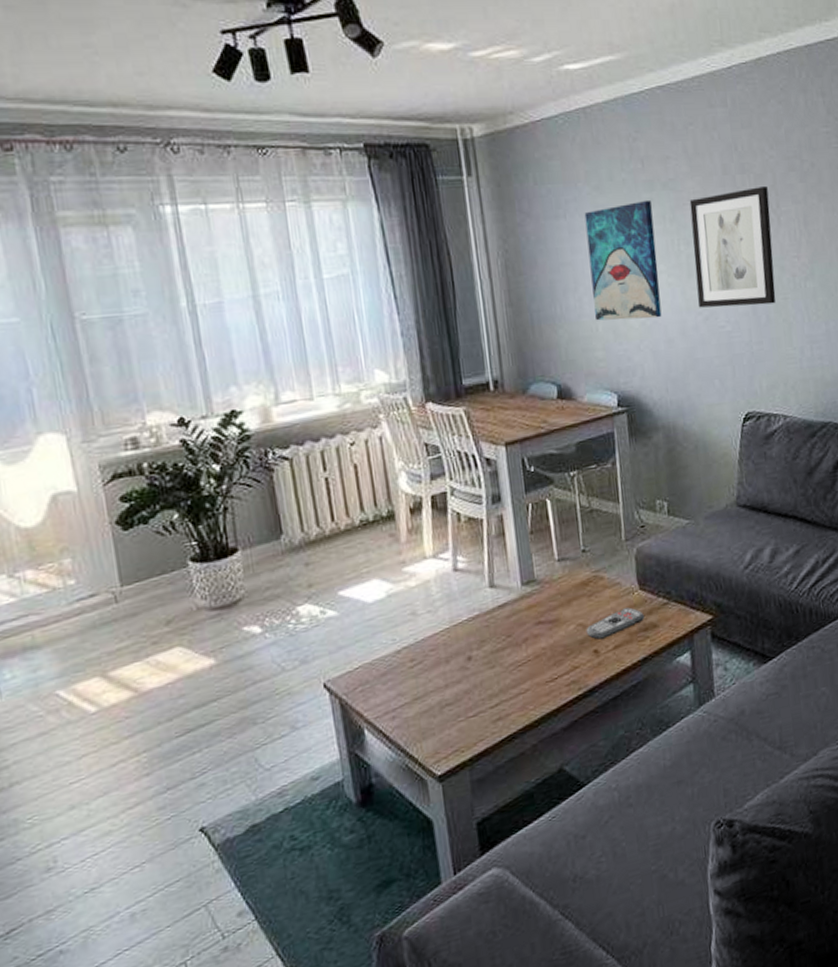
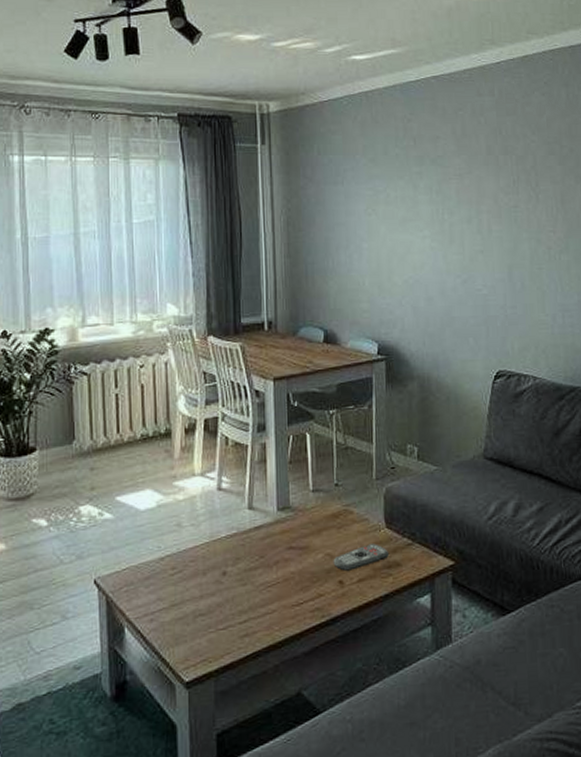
wall art: present [584,200,662,321] -> none [360,173,423,278]
wall art: present [689,186,776,308] -> none [455,167,531,273]

